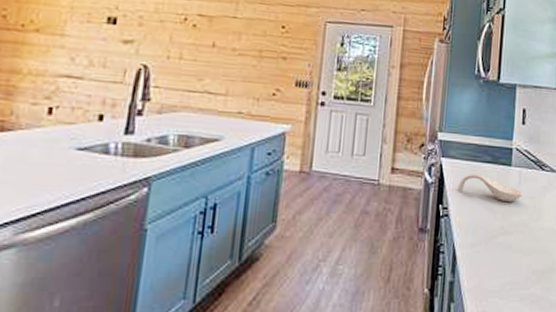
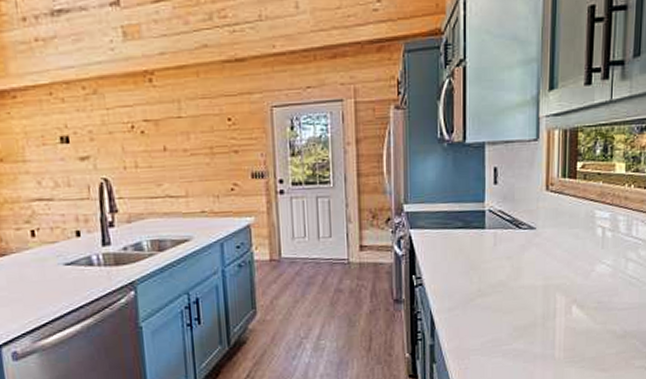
spoon rest: present [457,174,523,203] -> none [429,241,499,265]

